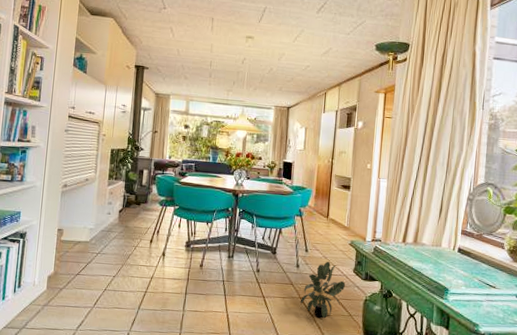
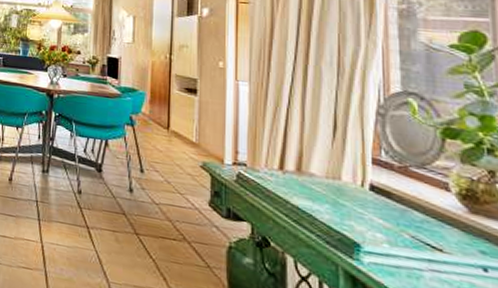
potted plant: present [301,261,346,318] -> none [137,187,199,266]

